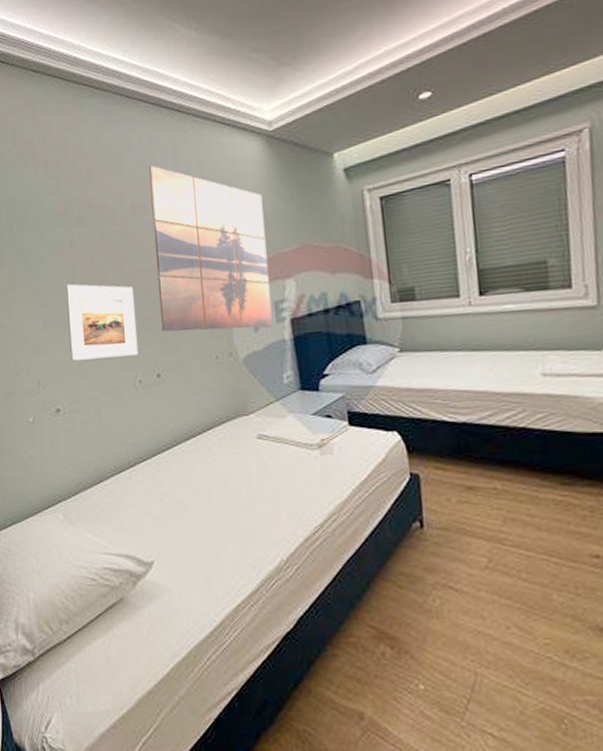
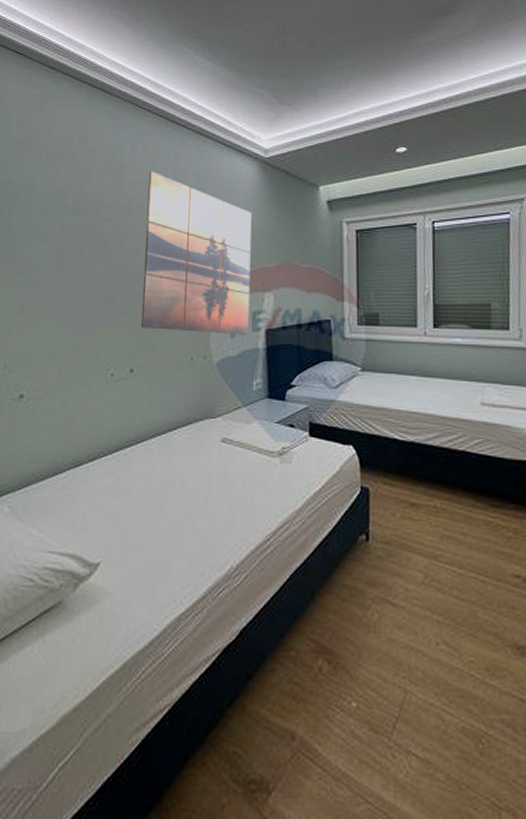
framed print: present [65,284,139,361] -> none [42,270,118,348]

